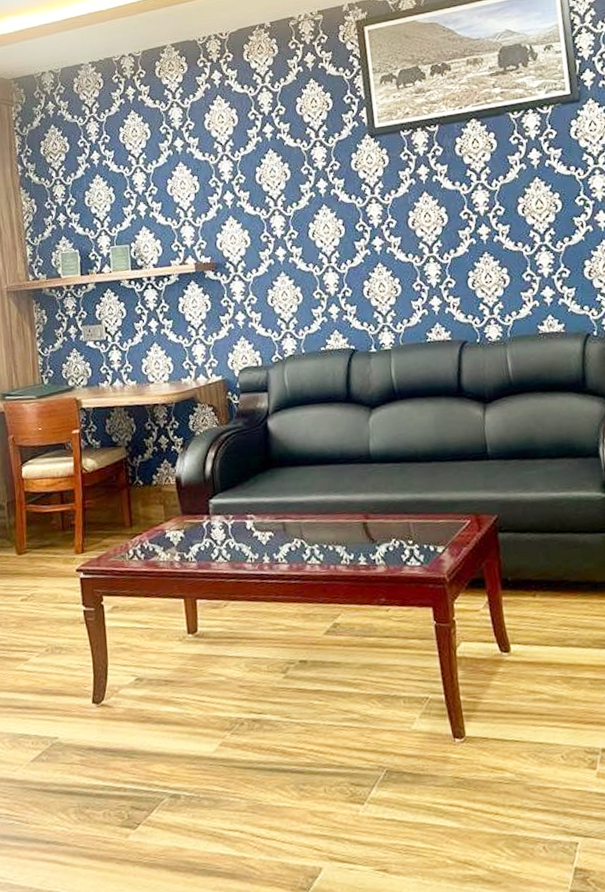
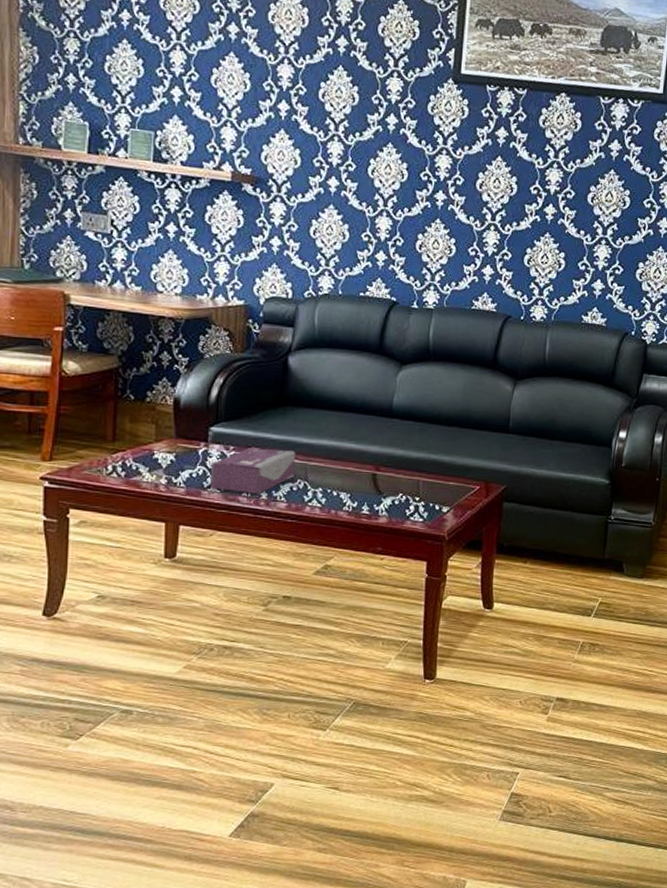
tissue box: none [215,511,291,560] -> present [209,446,296,495]

